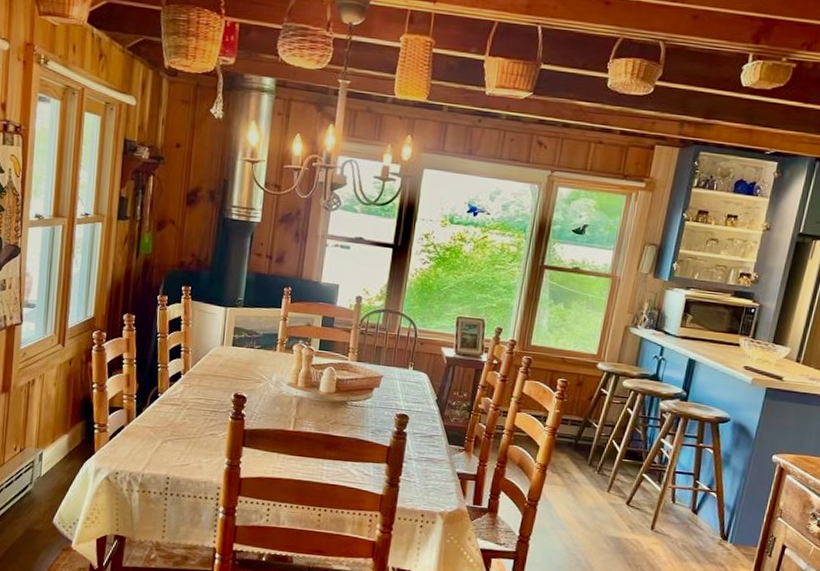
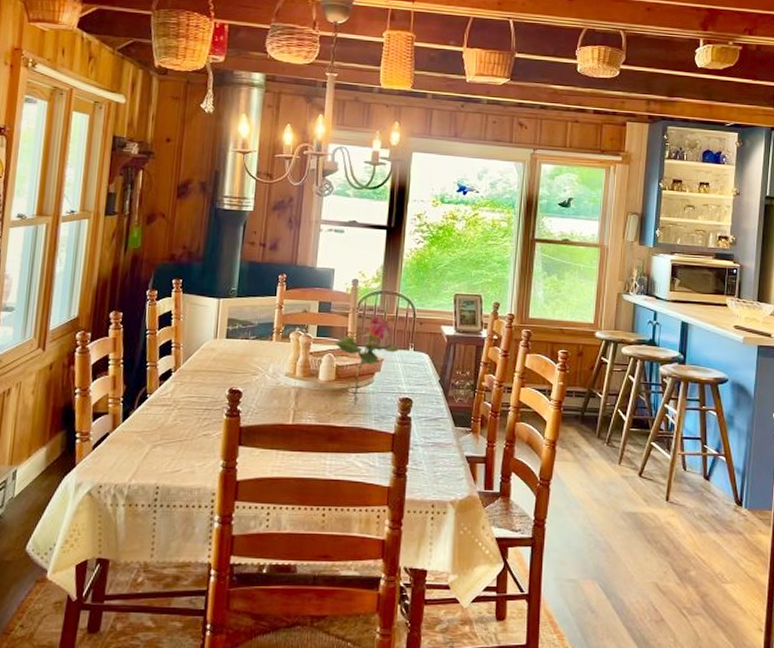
flower: none [336,334,399,418] -> present [334,316,399,405]

